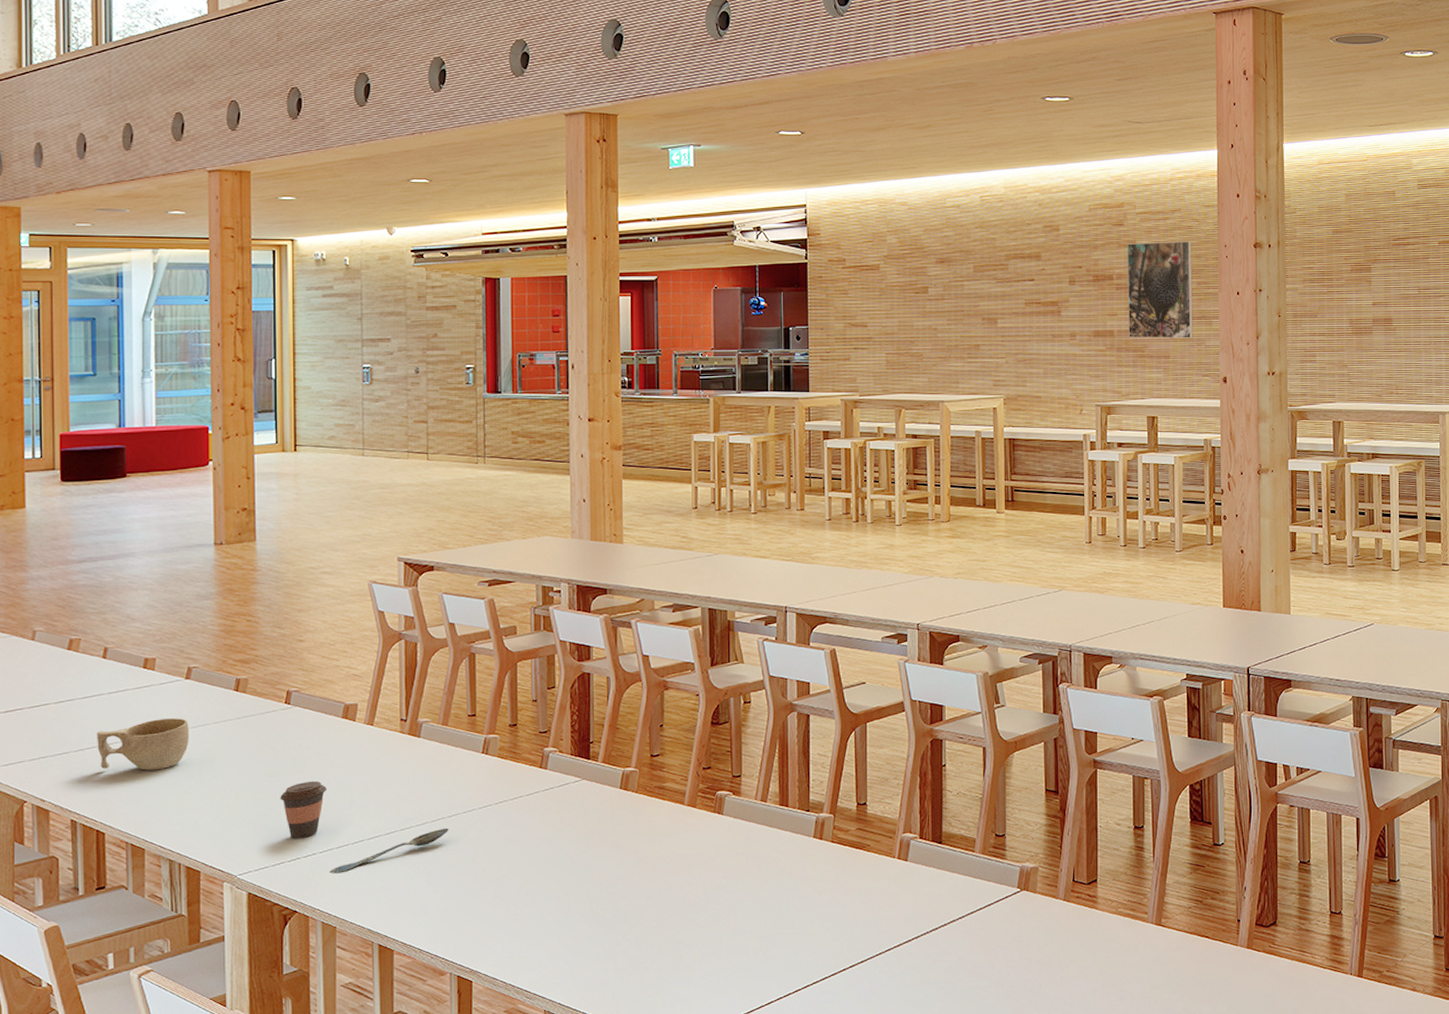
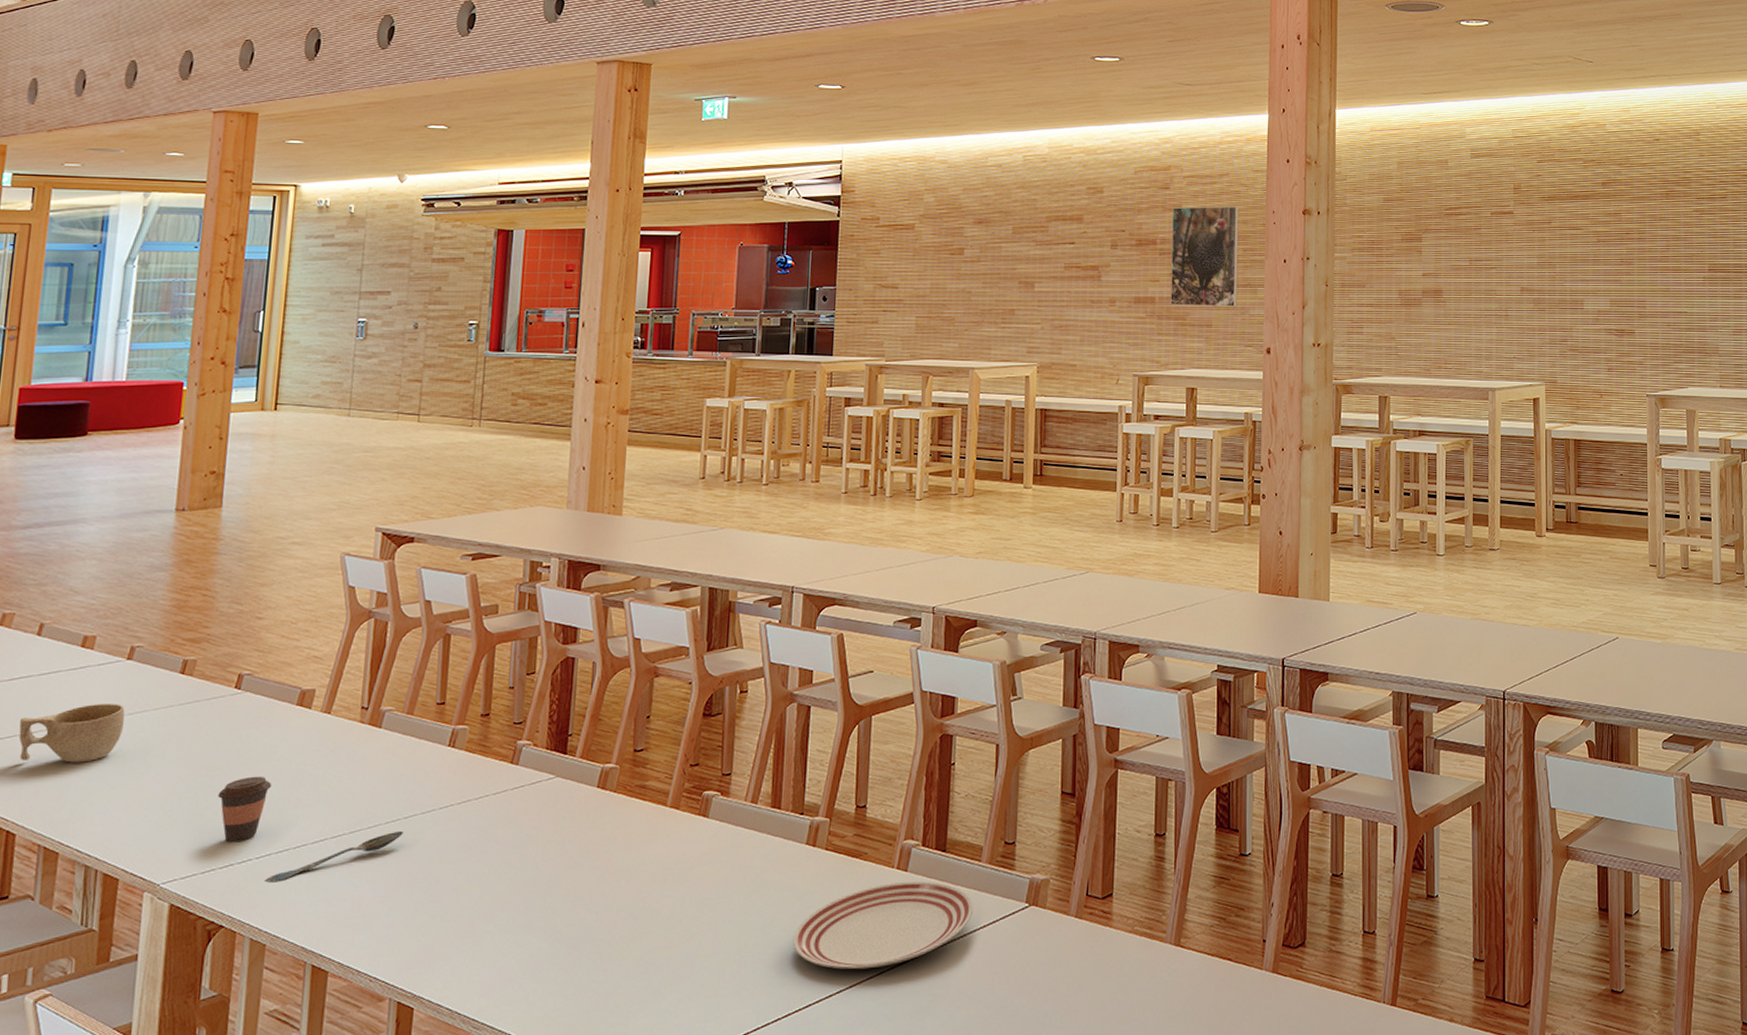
dinner plate: none [807,869,970,947] -> present [793,881,974,970]

